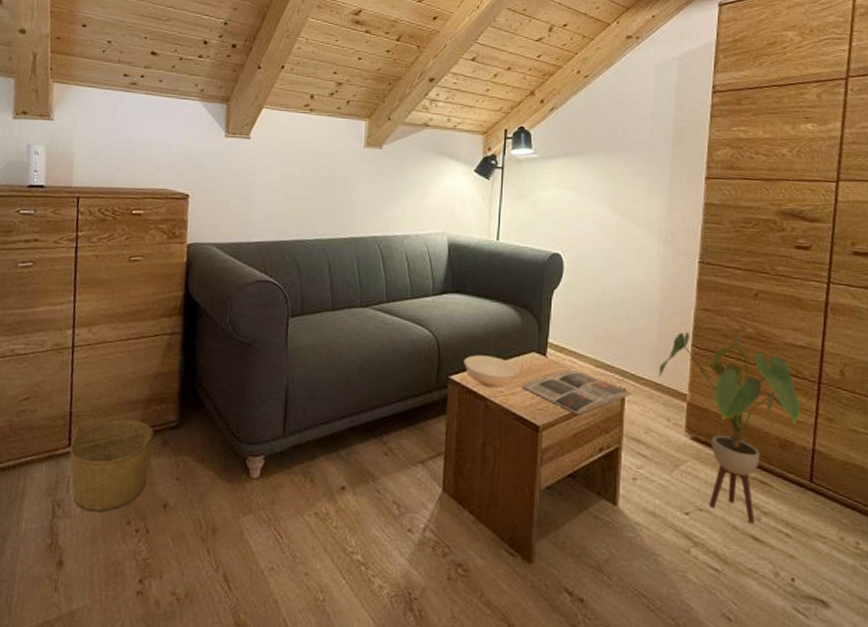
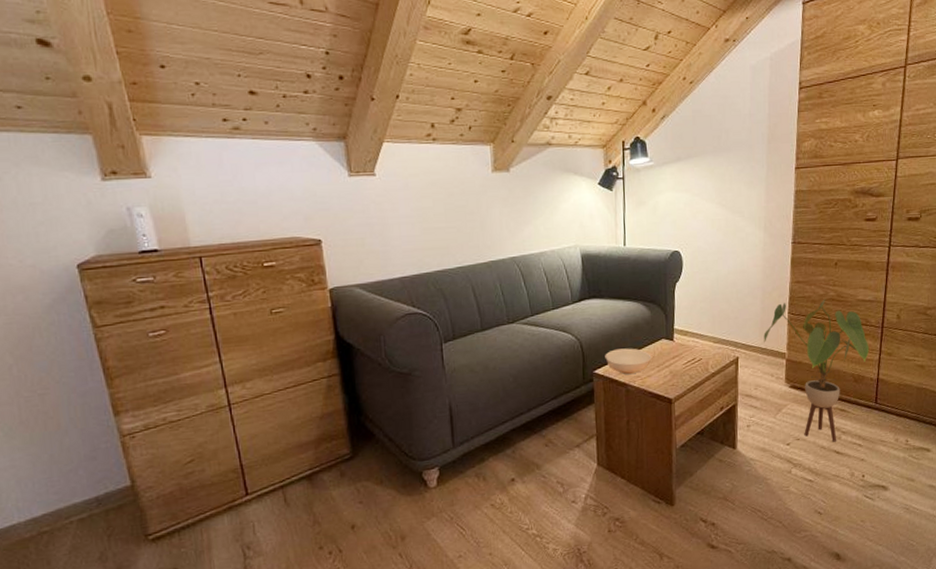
basket: present [69,419,155,512] -> none [247,459,332,547]
magazine: present [521,369,633,415] -> none [655,347,744,385]

